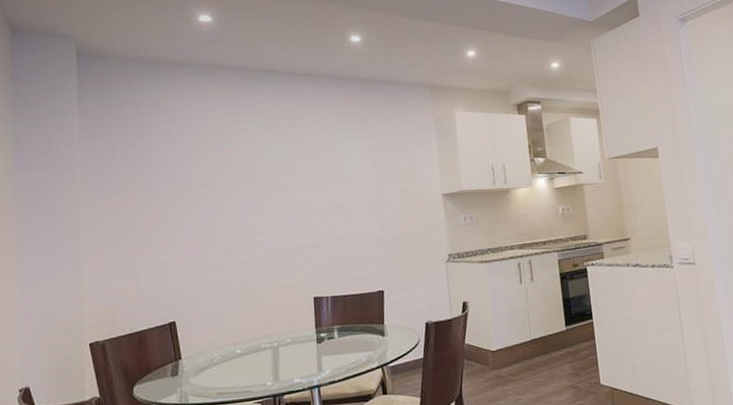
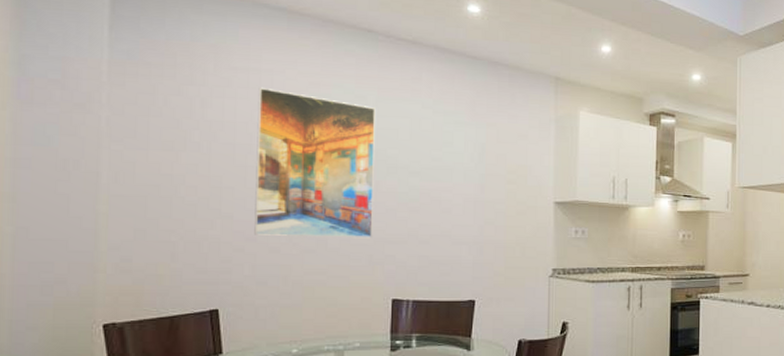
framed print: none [191,131,292,255] -> present [254,87,375,237]

